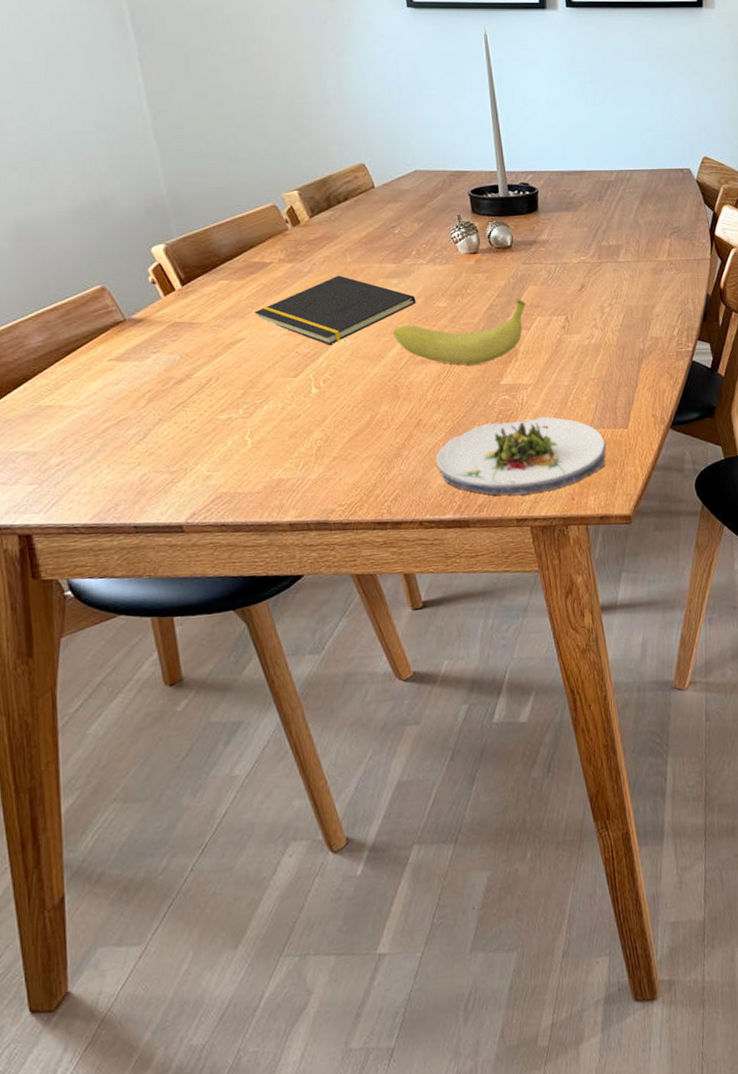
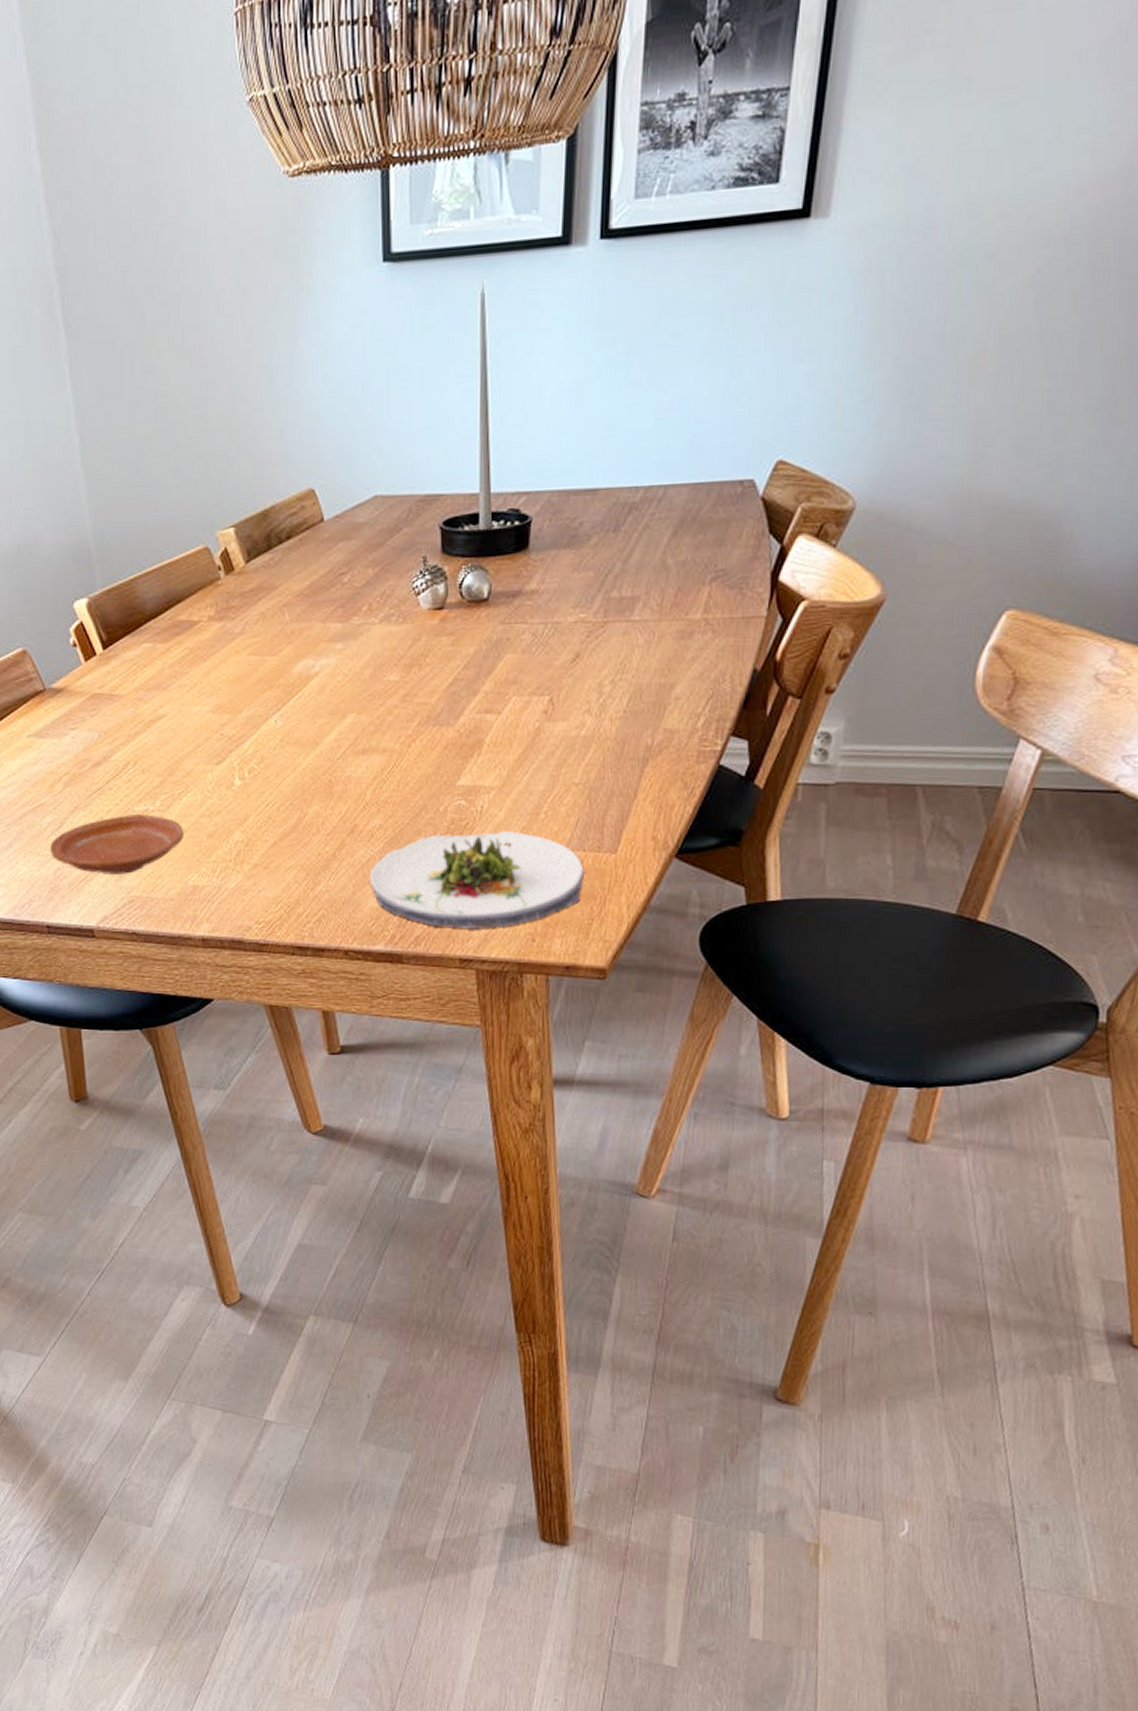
plate: none [135,421,267,476] -> present [50,814,184,876]
notepad: present [254,275,416,345] -> none [178,637,362,727]
fruit: present [393,299,526,365] -> none [332,672,499,757]

